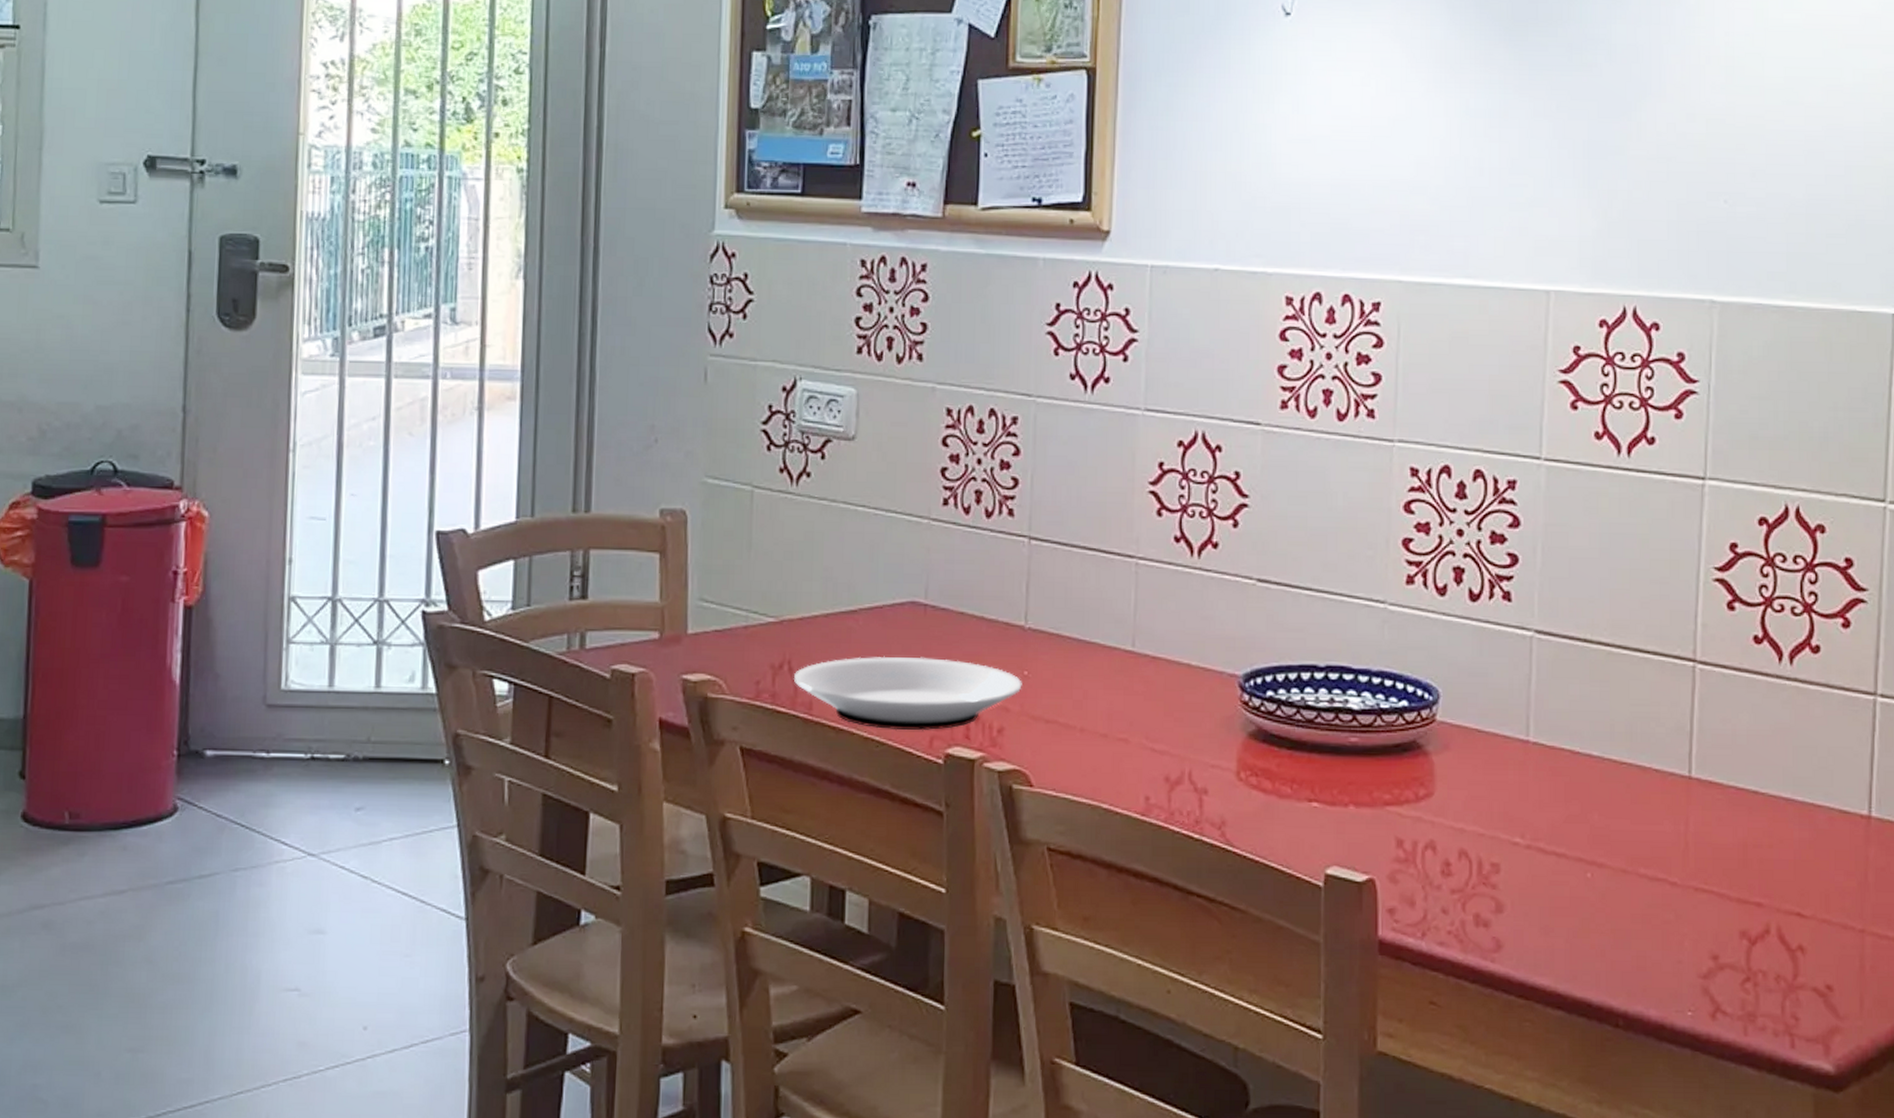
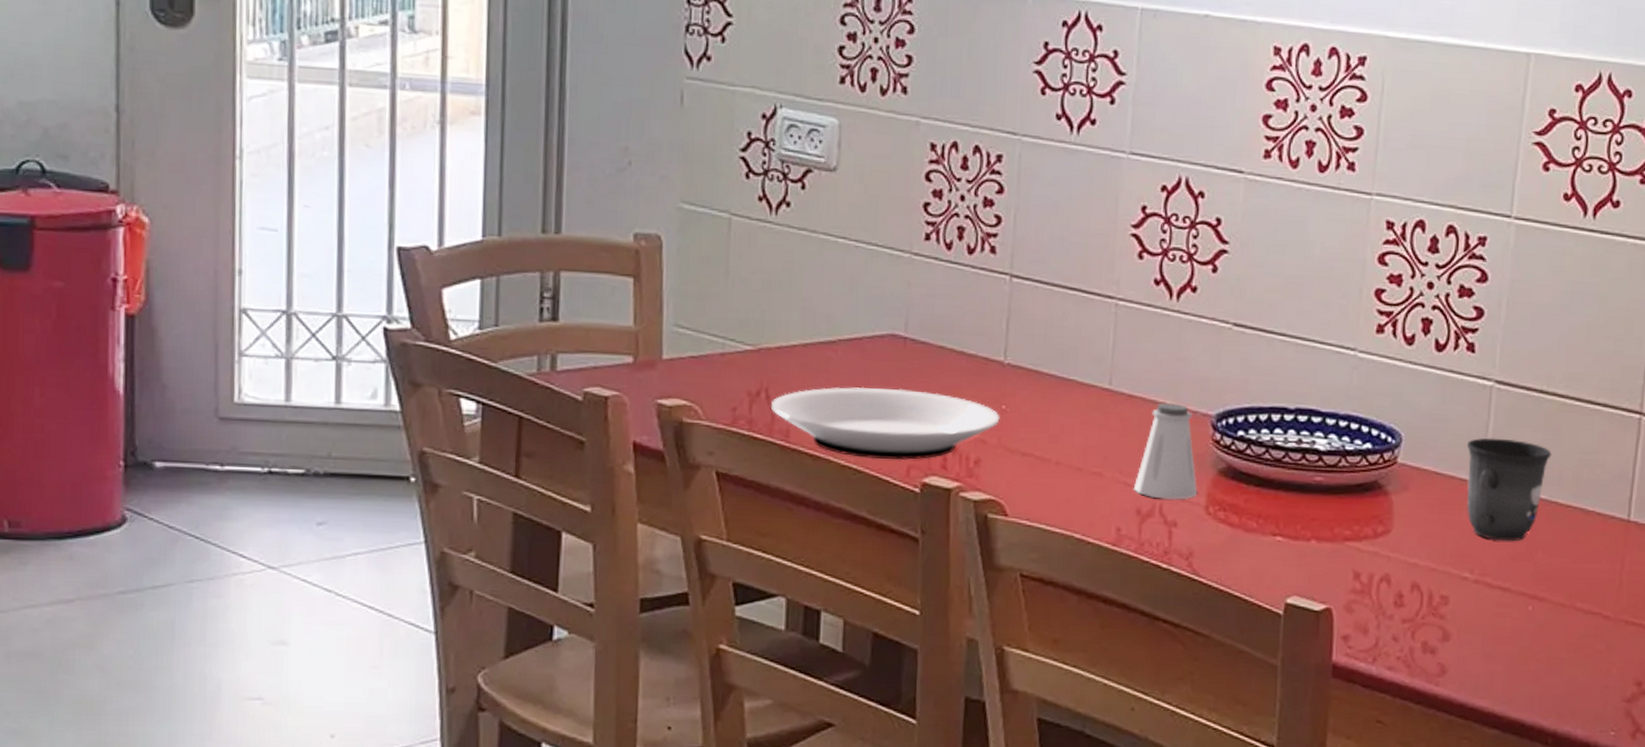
saltshaker: none [1160,663,1228,766] -> present [1133,402,1198,500]
mug: none [1508,691,1601,803] -> present [1466,437,1552,542]

